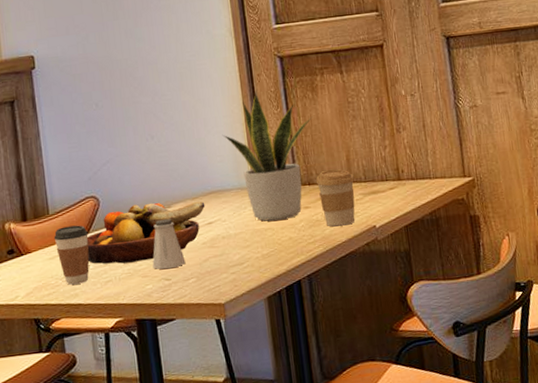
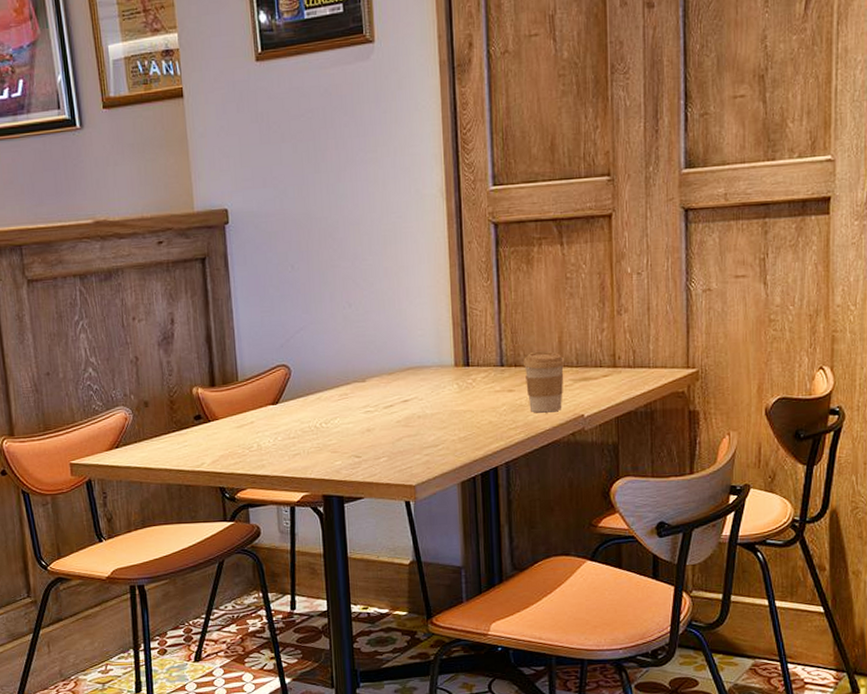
coffee cup: present [53,225,90,285] -> none [242,394,278,455]
fruit bowl: present [86,201,206,264] -> none [275,375,402,437]
saltshaker: present [152,219,186,269] -> none [343,394,378,446]
potted plant: present [222,90,313,221] -> none [425,259,525,403]

